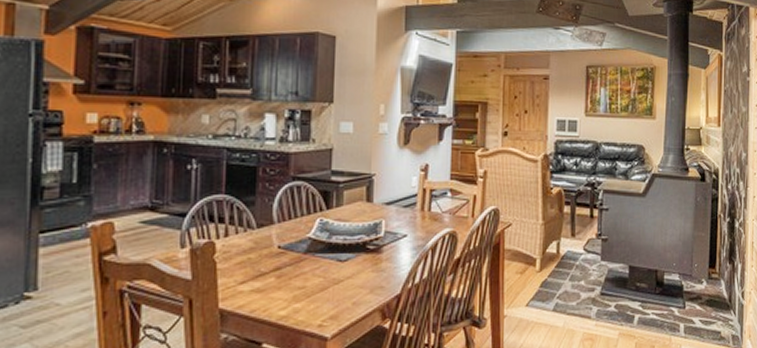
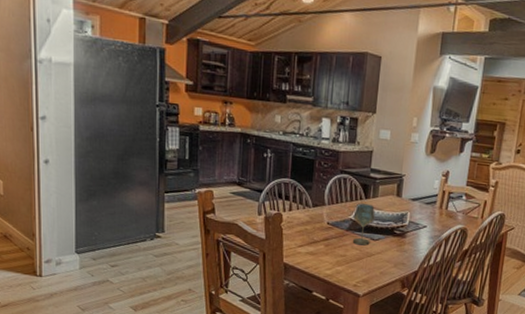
wine glass: none [312,216,341,271] -> present [353,203,375,246]

